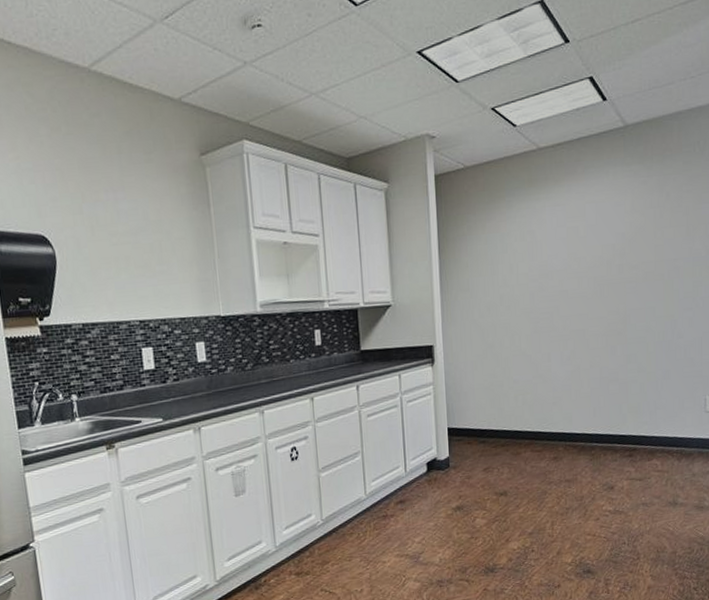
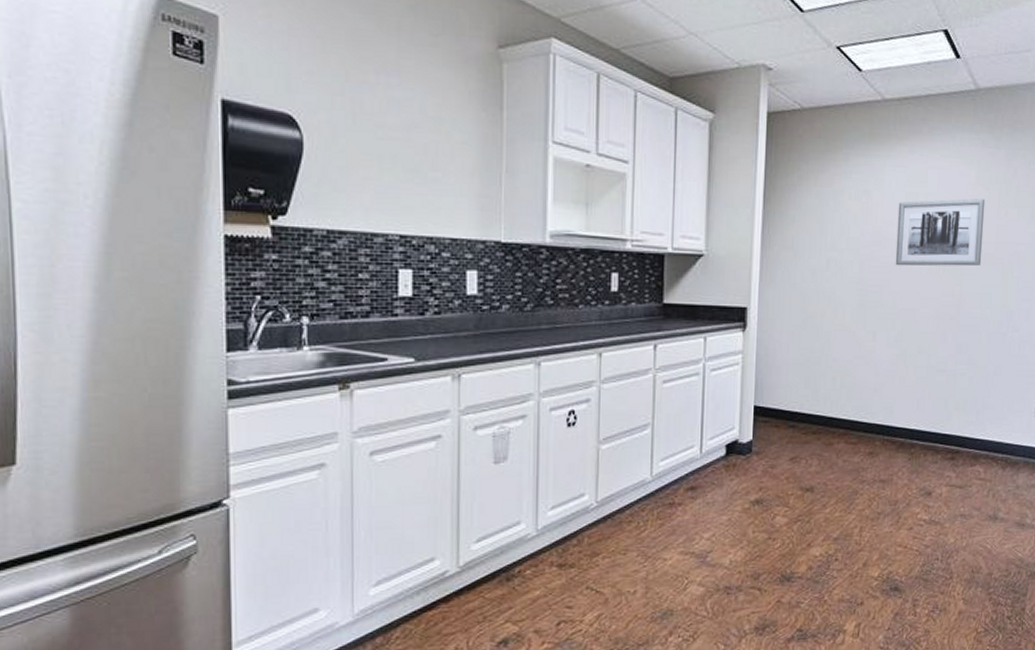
wall art: none [560,224,643,294] -> present [895,199,986,266]

